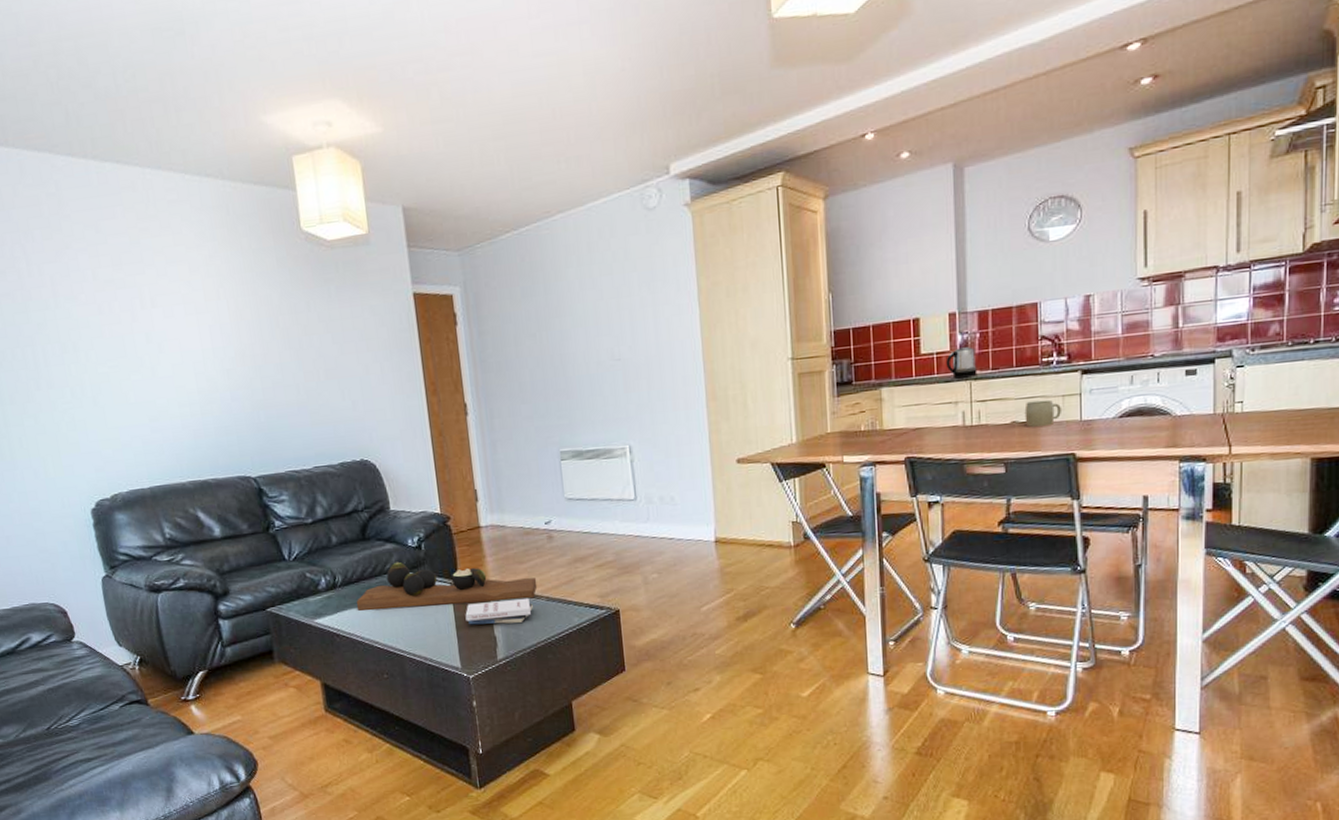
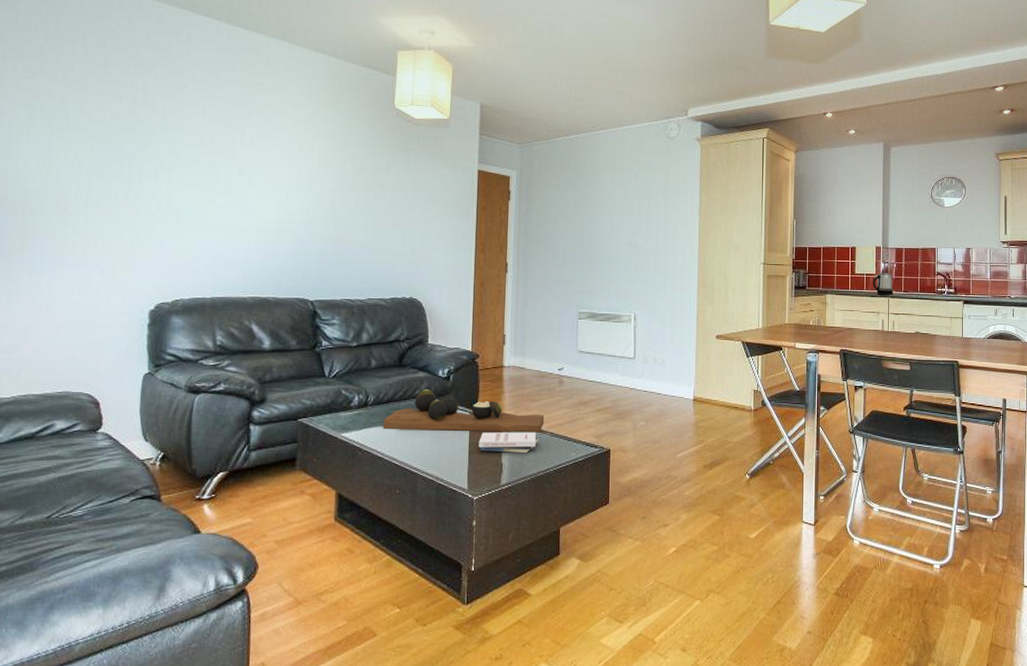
mug: present [1024,400,1061,428] -> none [924,319,949,339]

